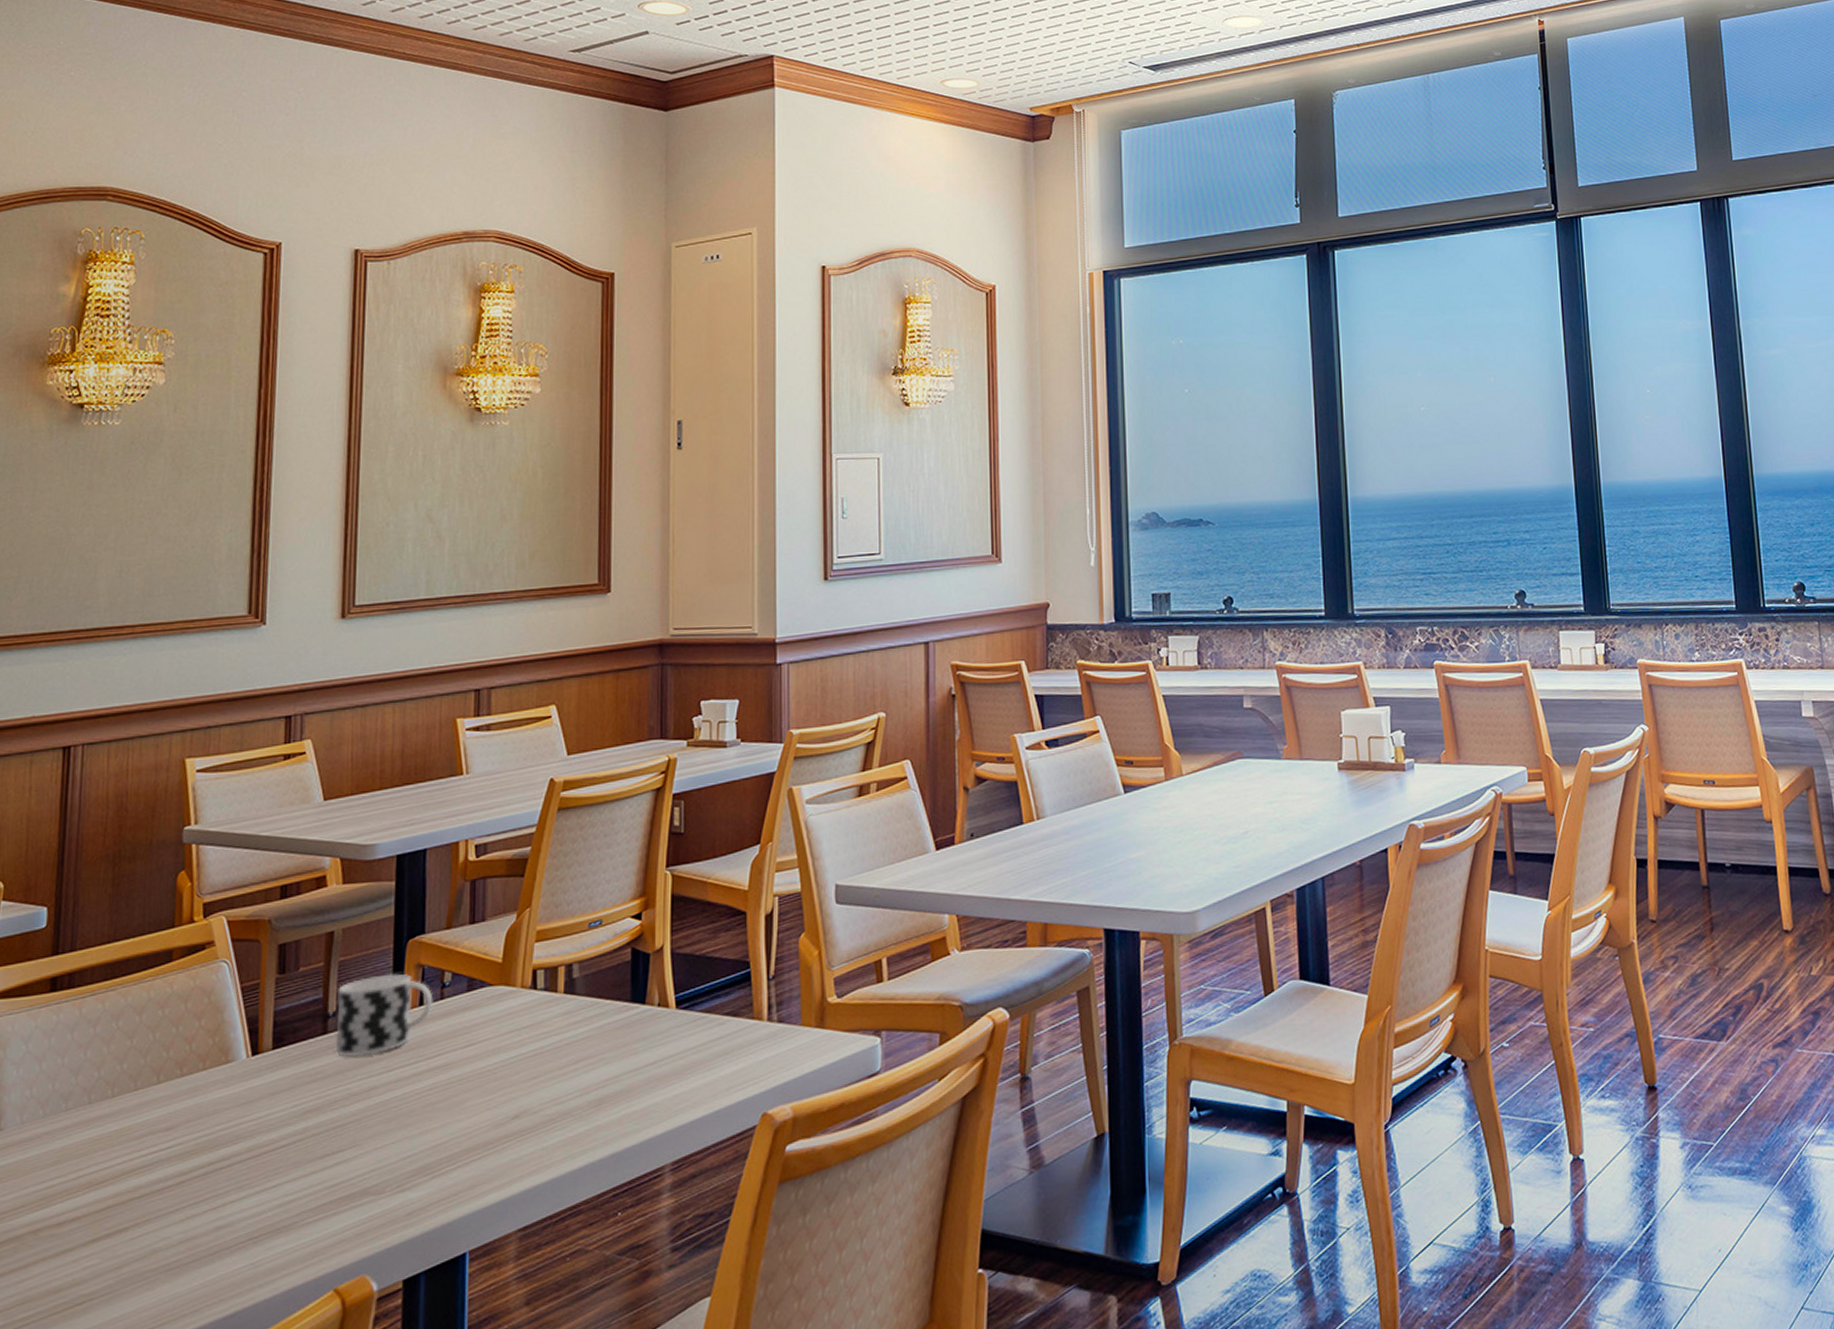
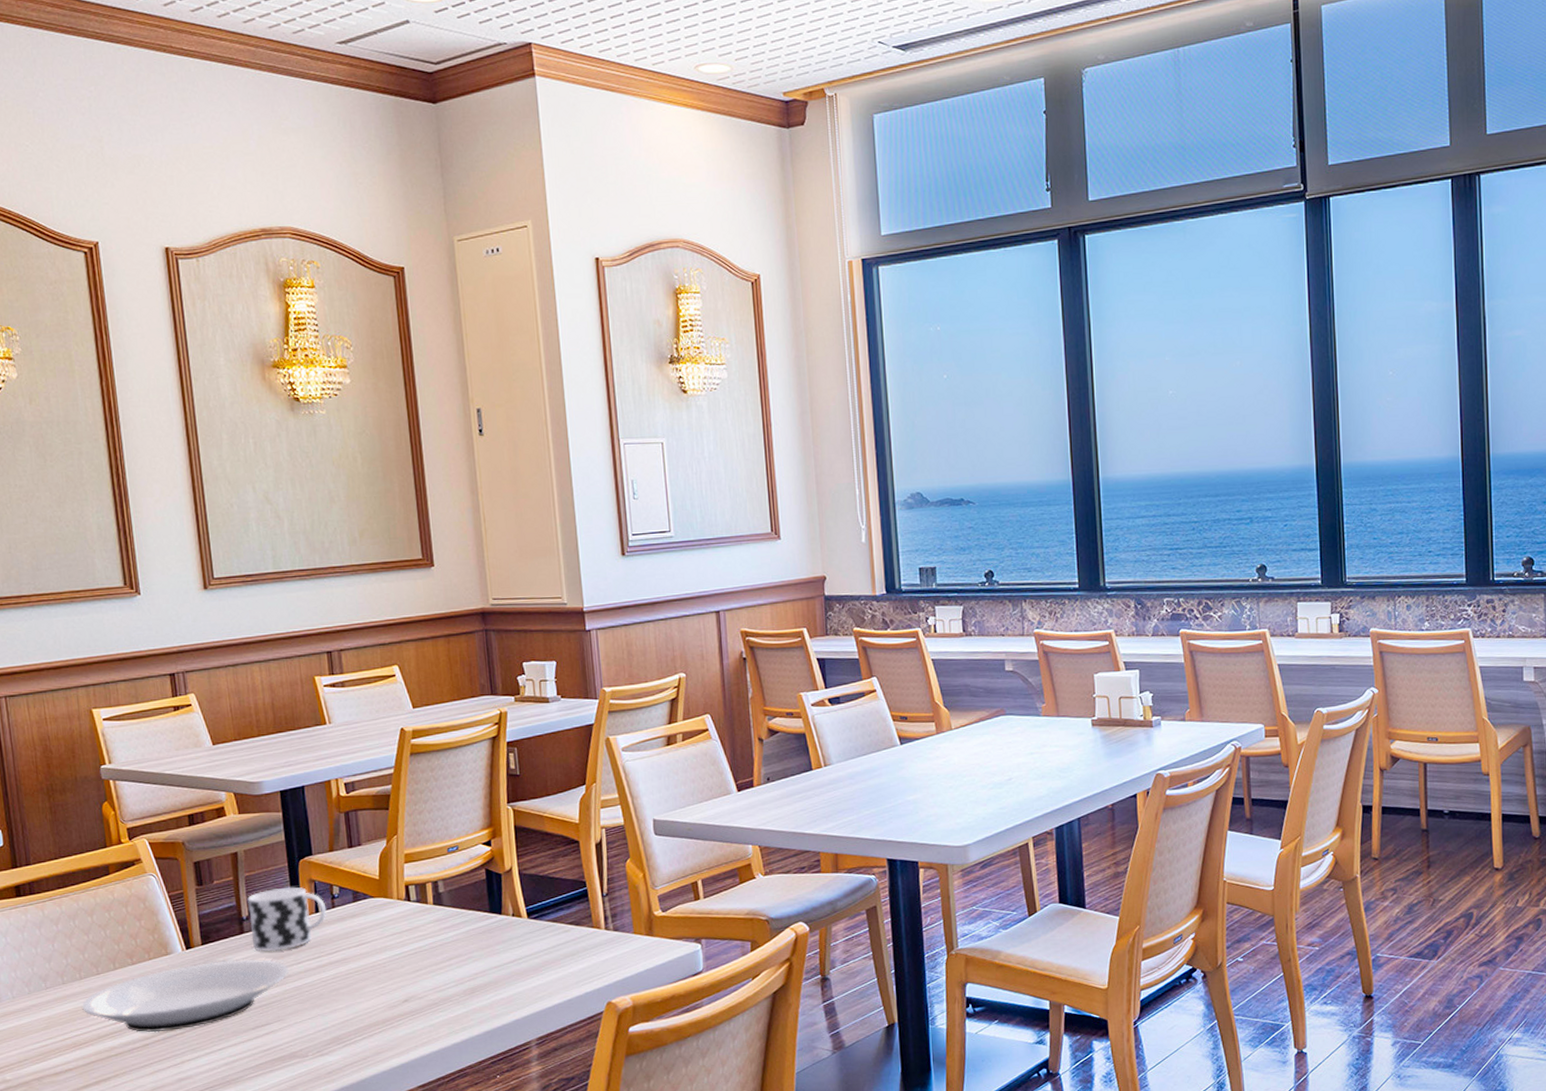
plate: none [106,1066,377,1166] -> present [81,958,290,1033]

